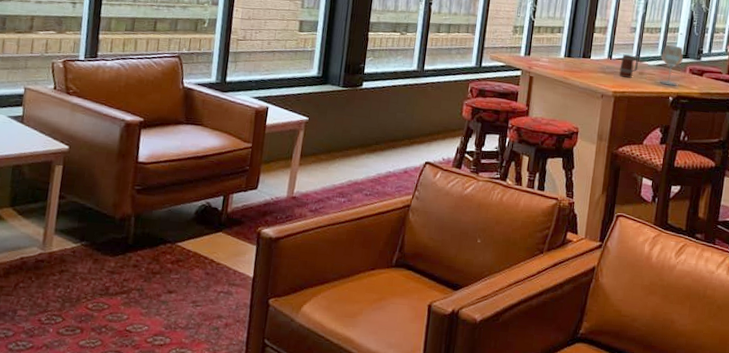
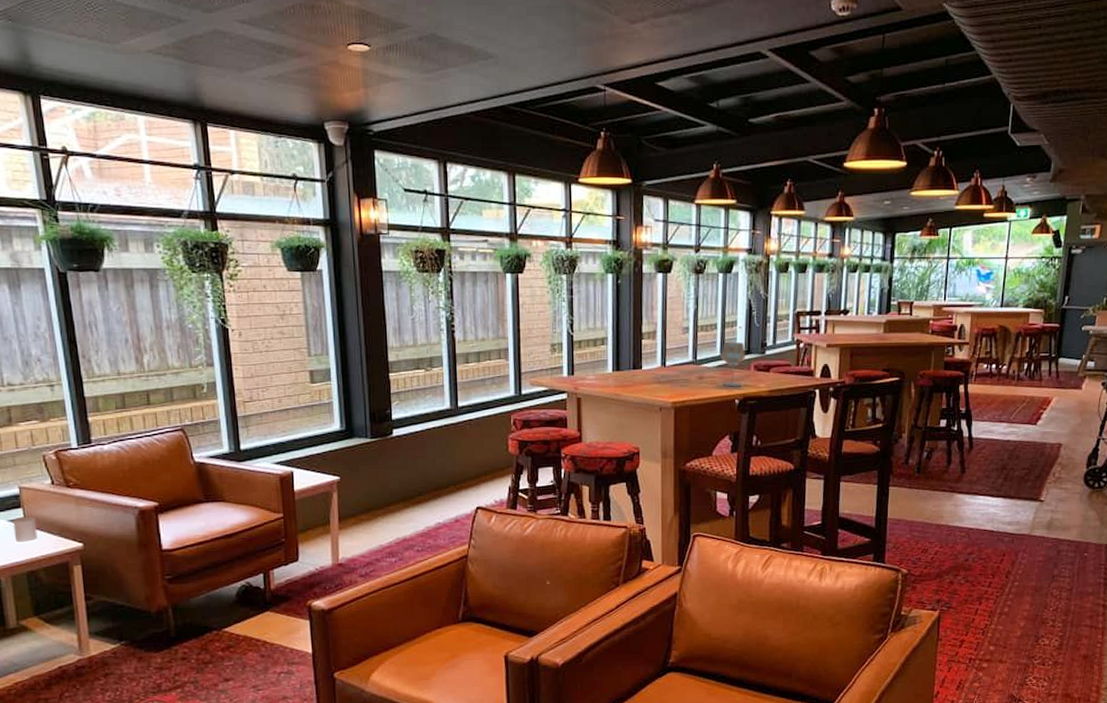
cup: none [9,115,33,138] -> present [13,516,38,542]
beer mug: present [619,54,639,78] -> none [676,359,697,385]

